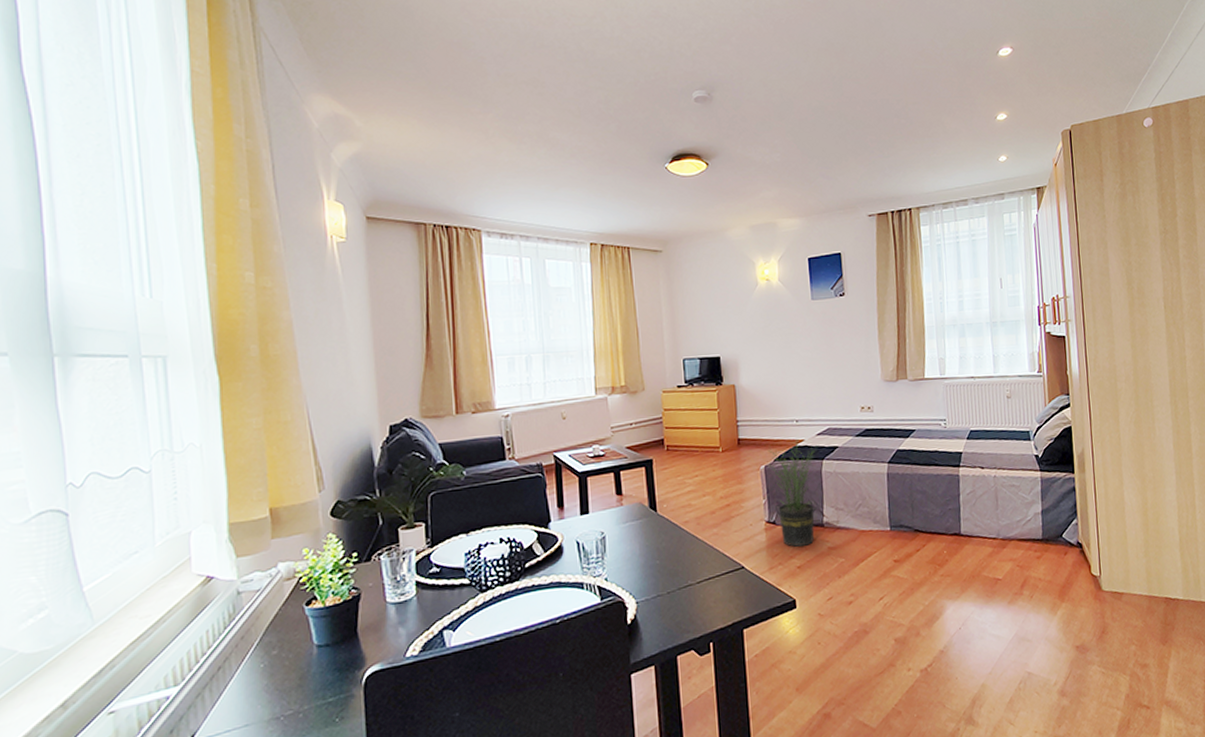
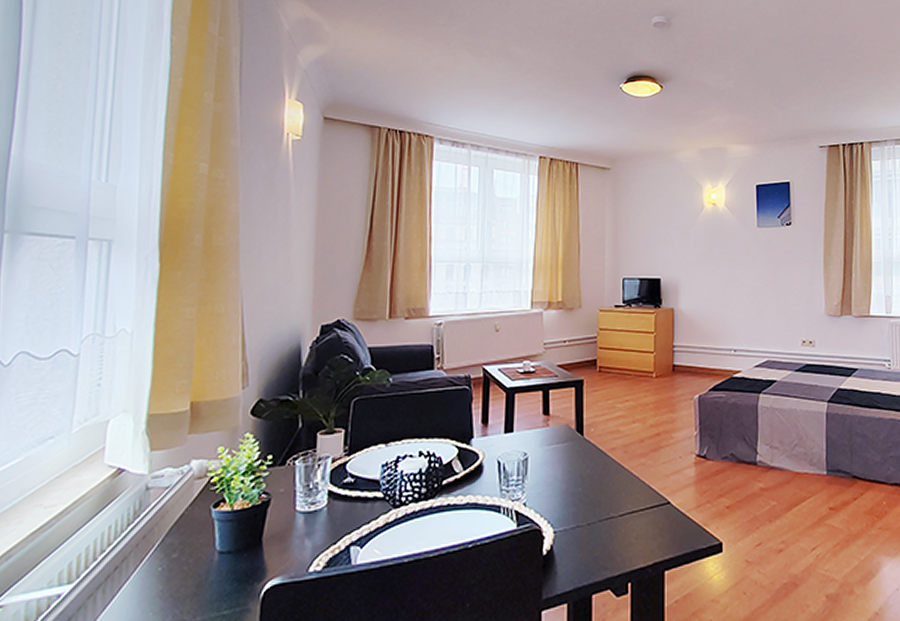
potted plant: present [764,440,820,547] -> none [700,370,757,485]

